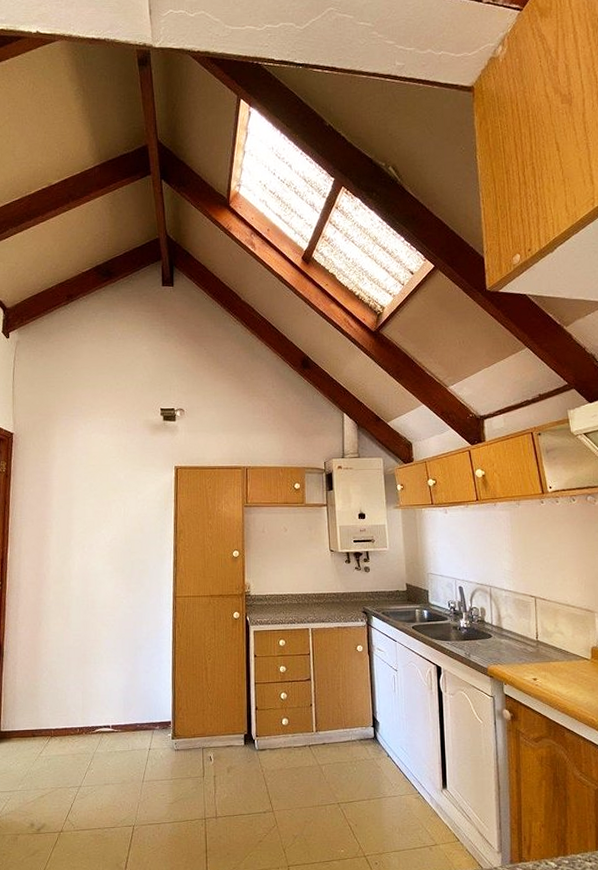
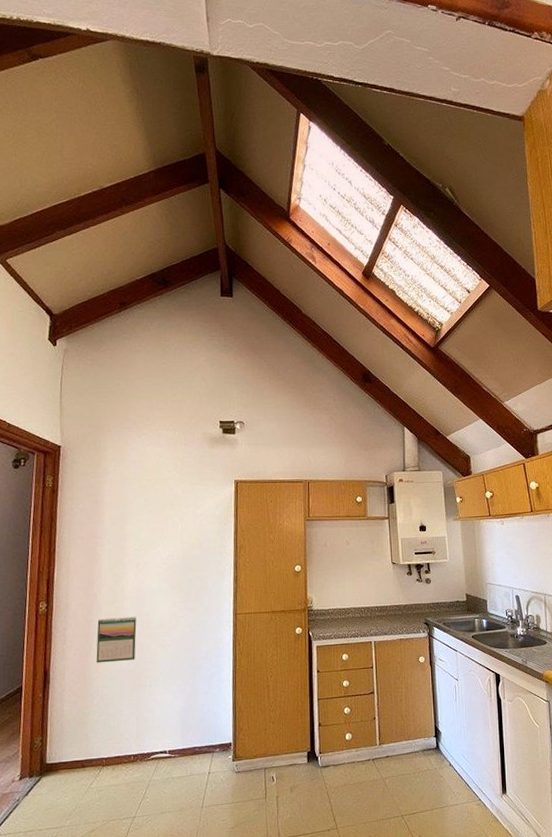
calendar: none [45,596,82,639] -> present [96,617,137,663]

